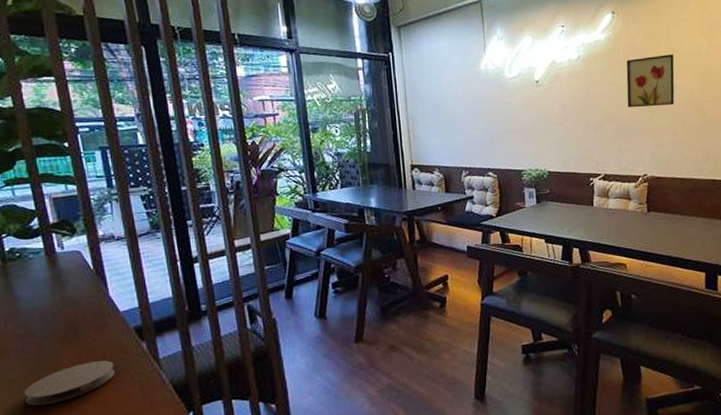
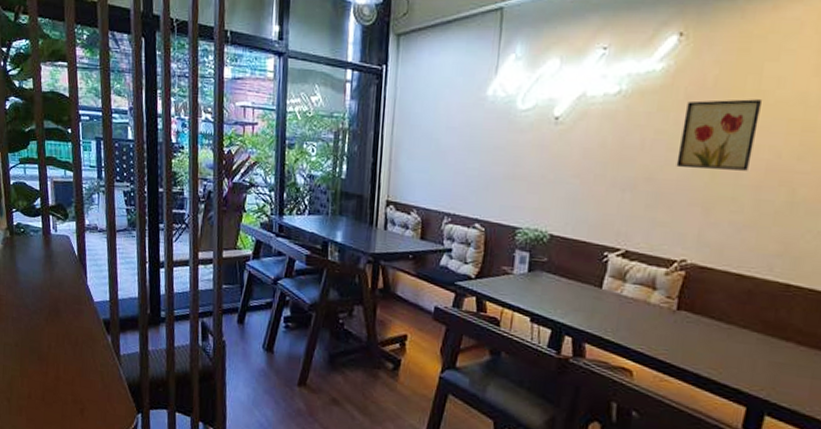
coaster: present [24,360,115,406] -> none [14,342,84,374]

